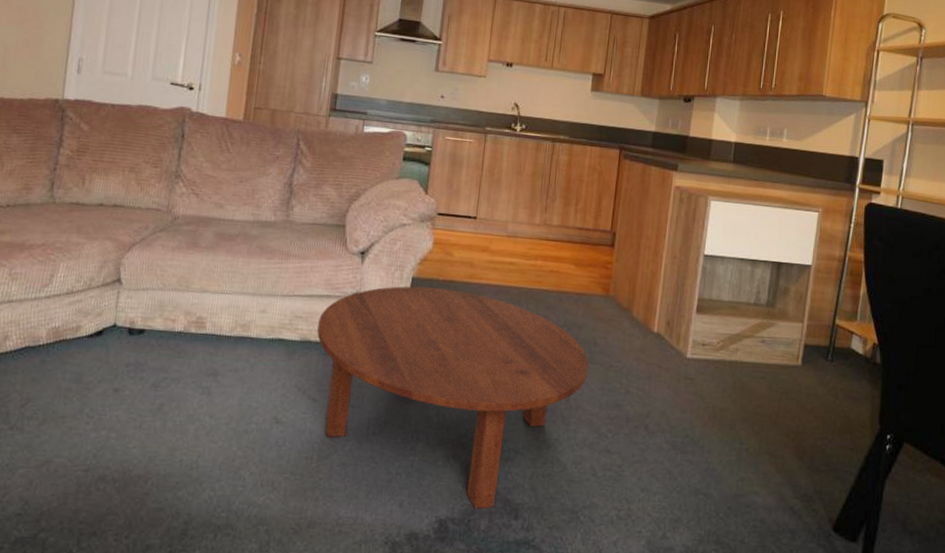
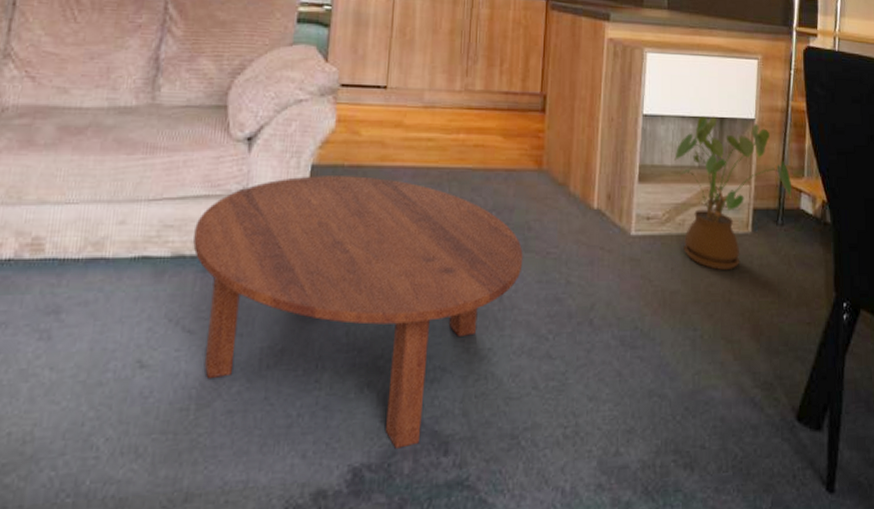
house plant: none [731,259,844,396] -> present [674,115,792,270]

